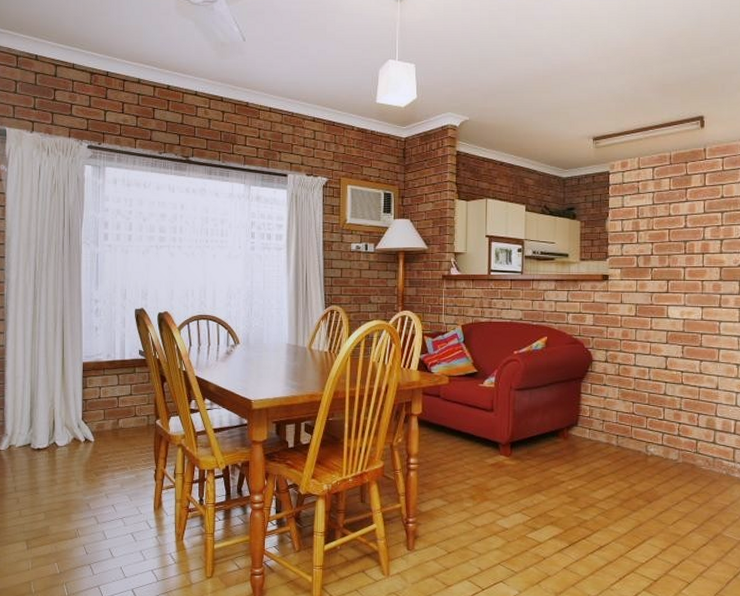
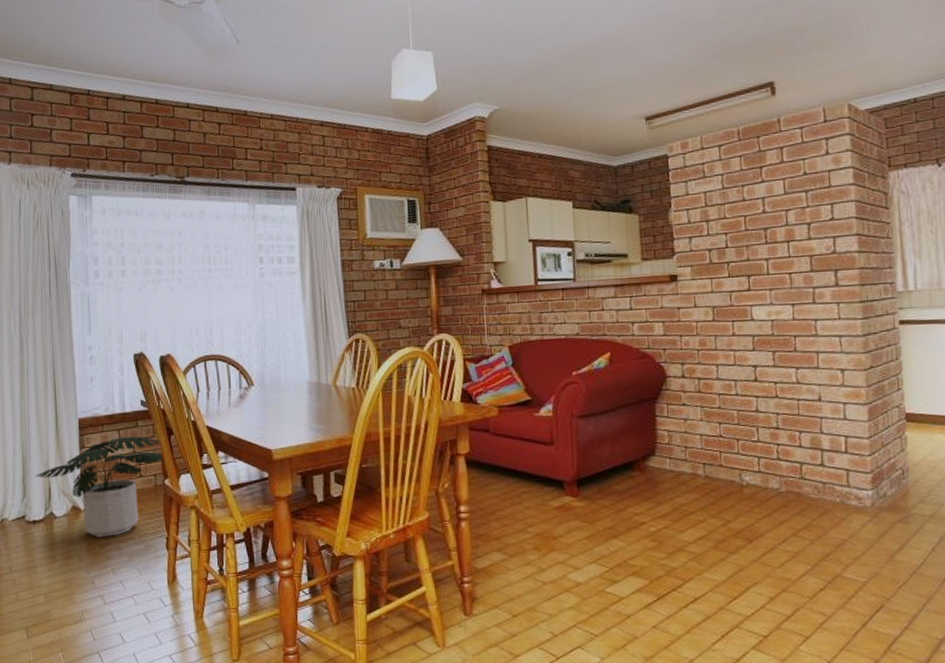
potted plant: none [42,380,157,466] -> present [36,436,164,537]

